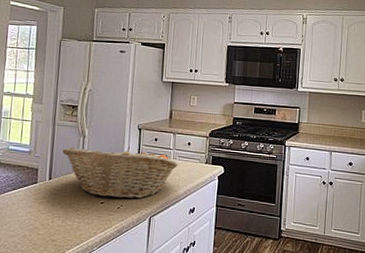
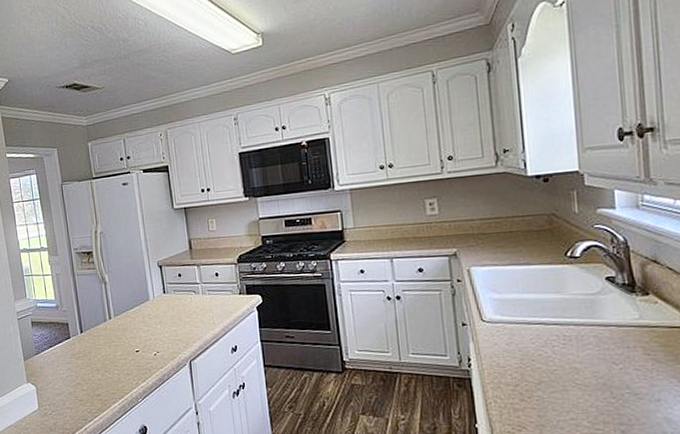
fruit basket: present [63,146,179,199] -> none [87,286,210,346]

